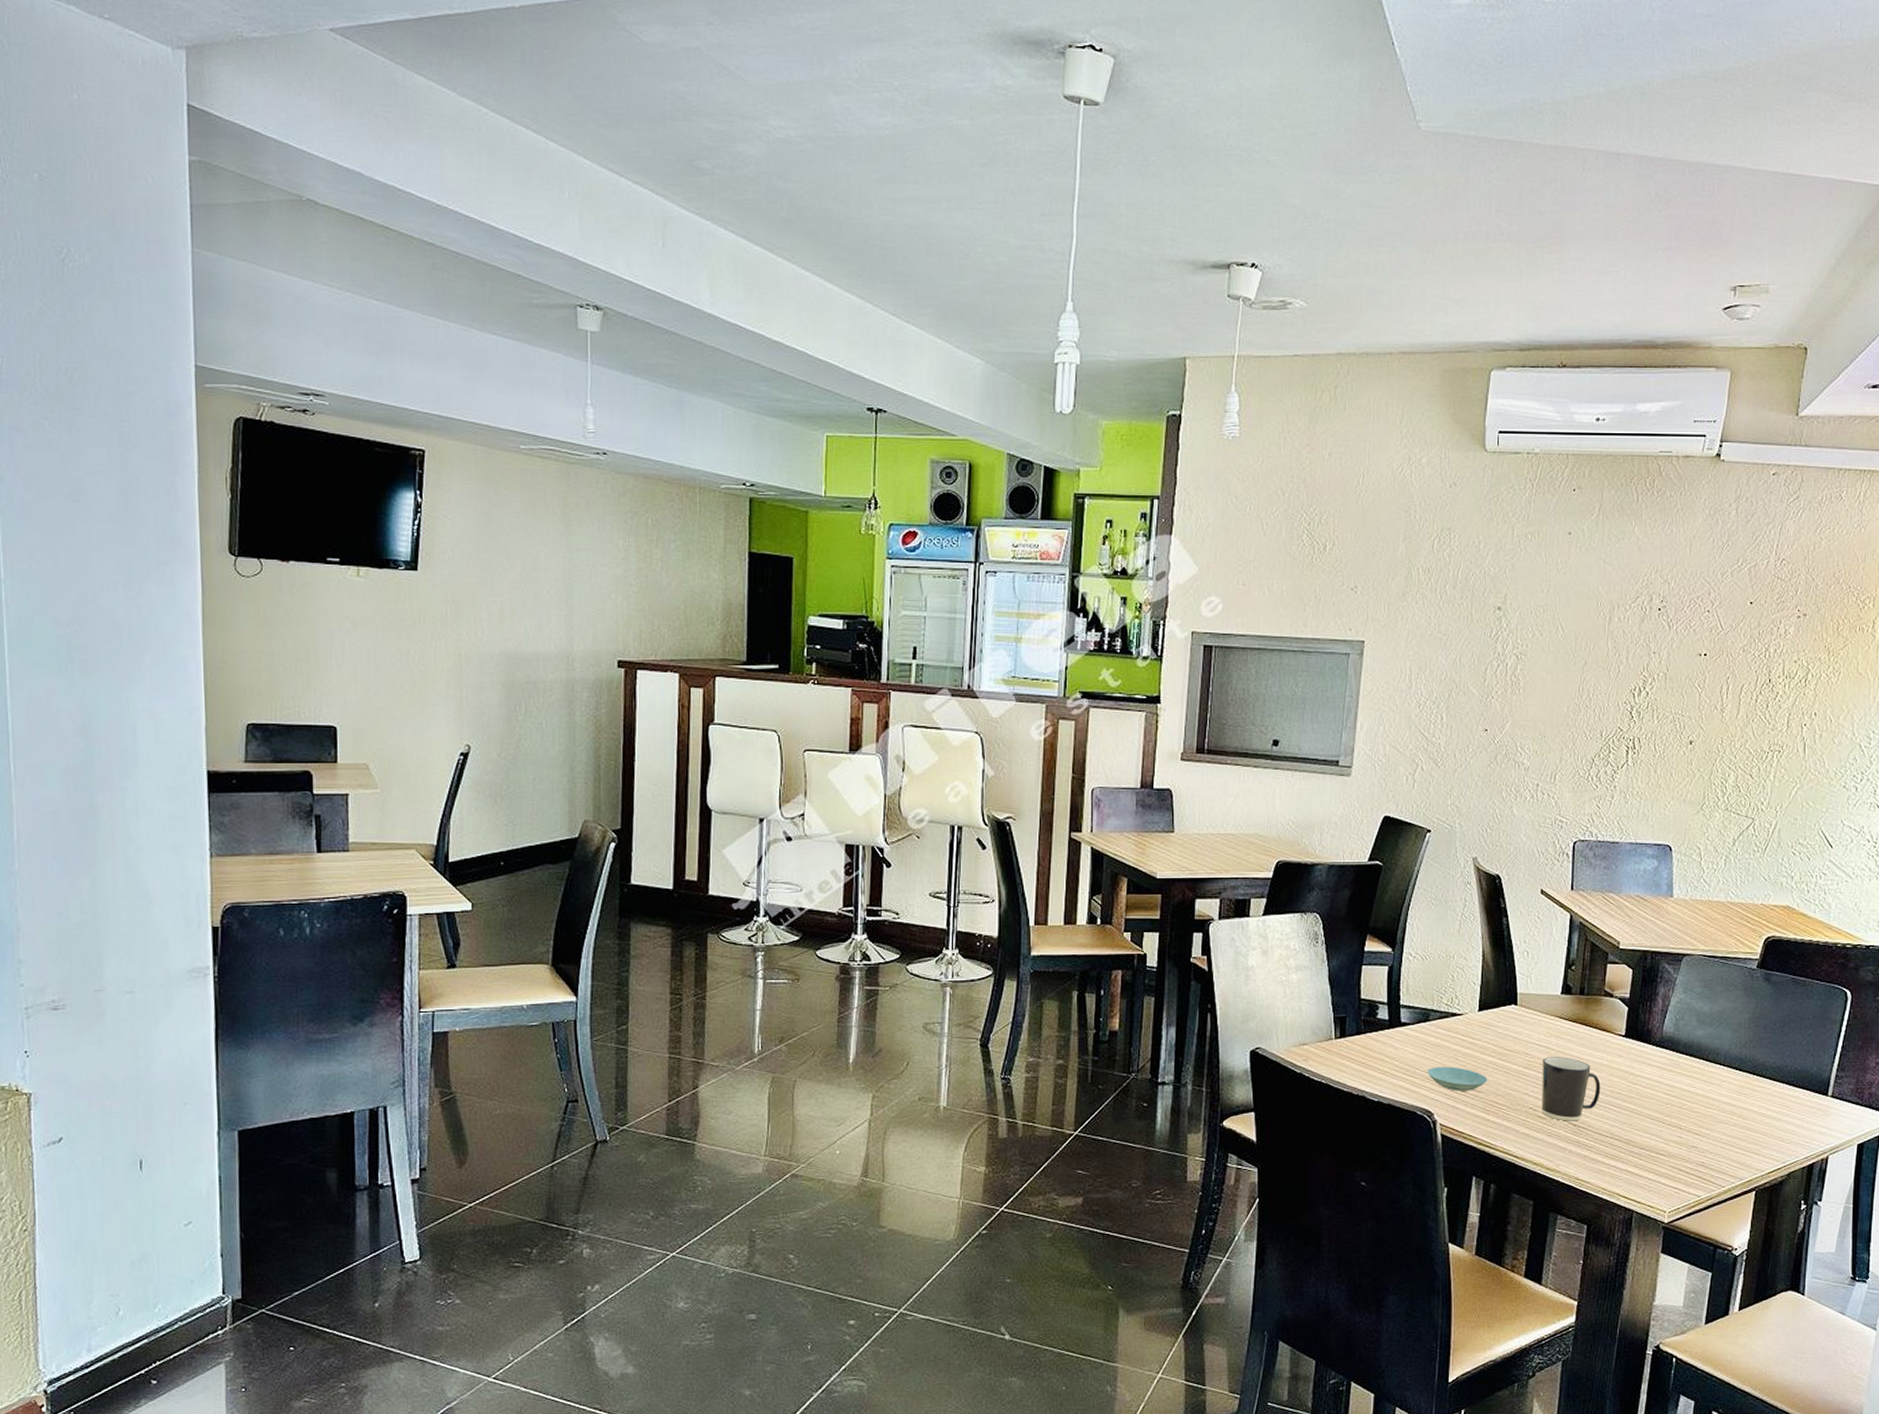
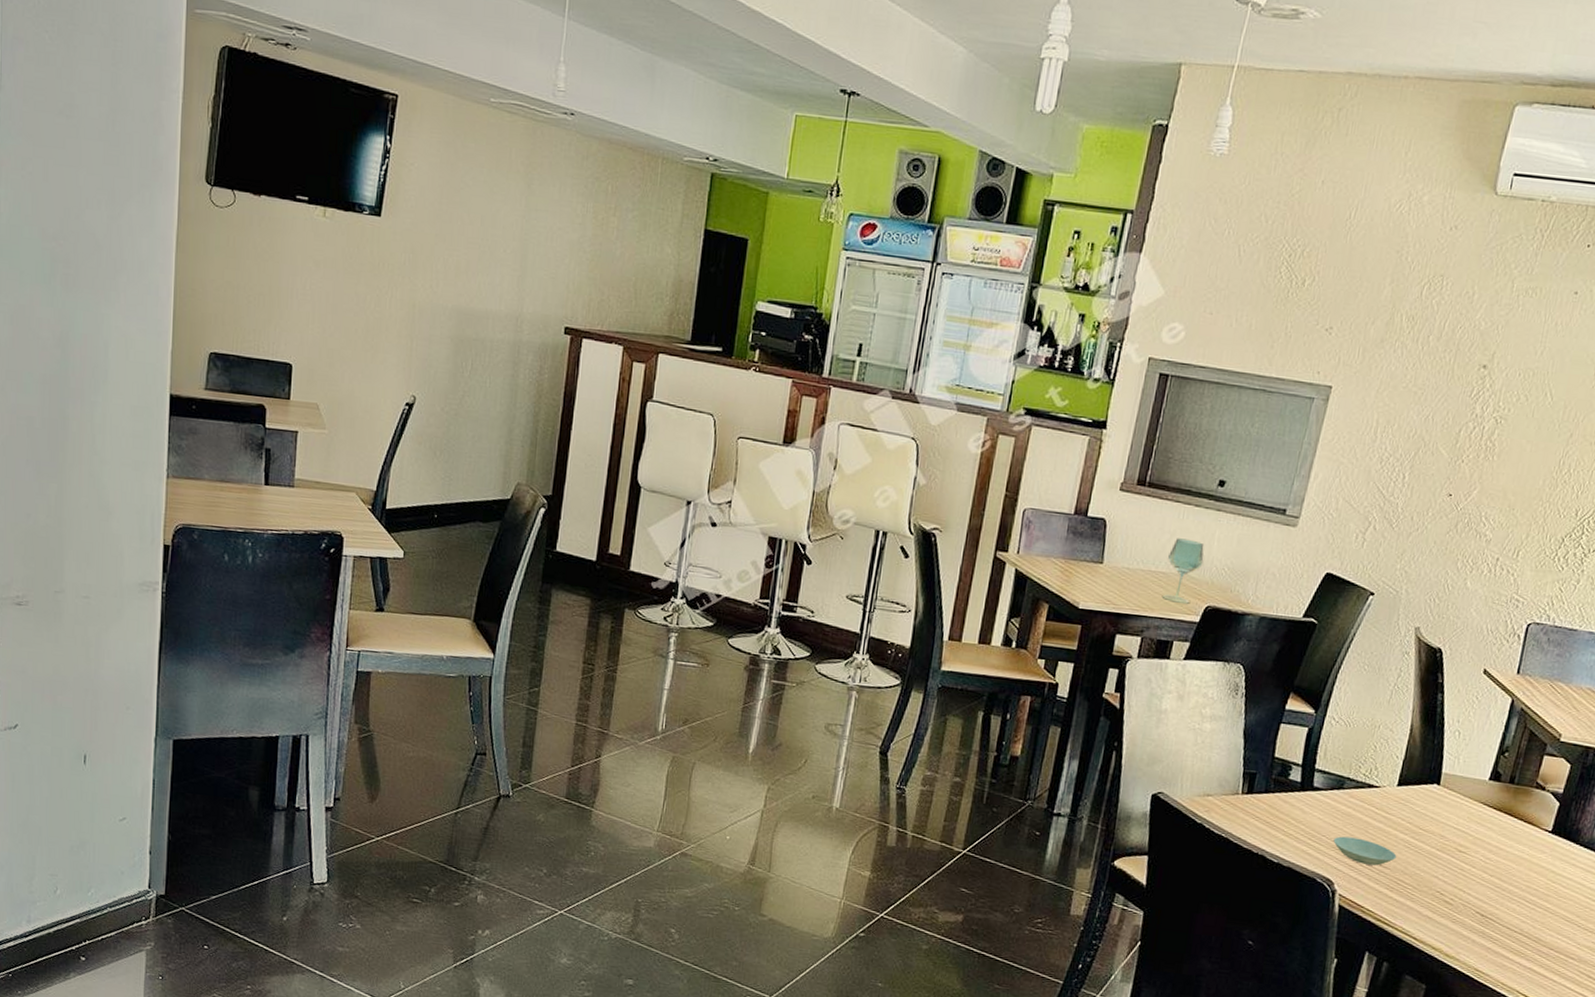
wine glass: none [1235,799,1269,861] -> present [1163,538,1204,604]
mug: present [1541,1057,1601,1121] -> none [1449,842,1517,912]

